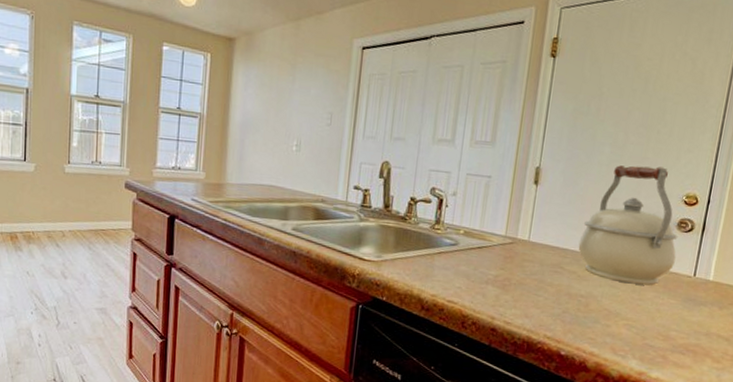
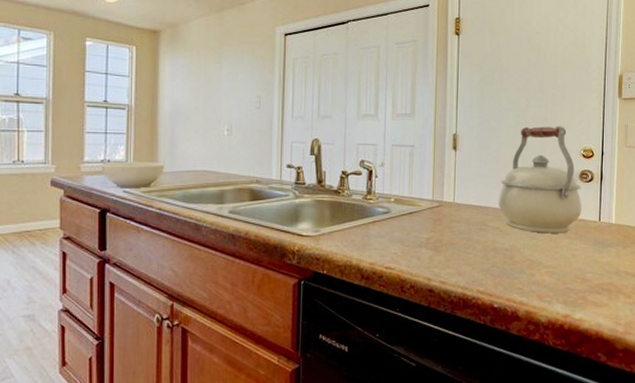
bowl: none [172,169,233,198] -> present [101,161,165,187]

